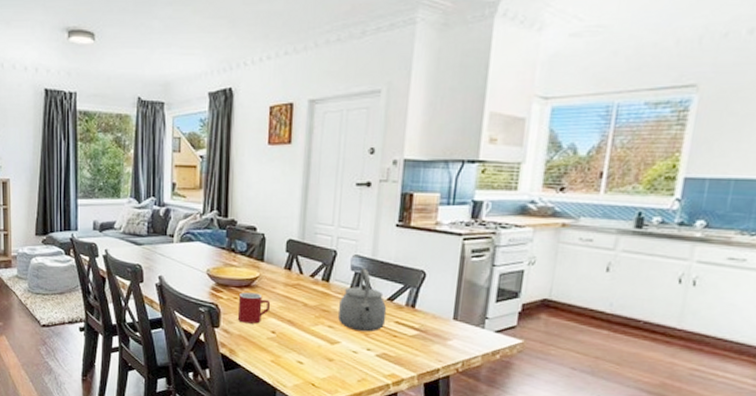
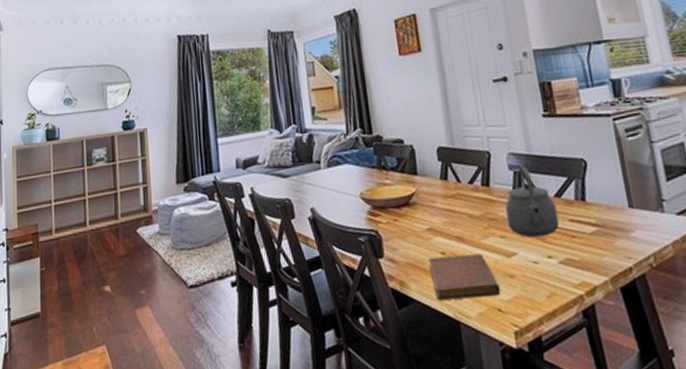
mug: present [237,292,271,324] -> none [397,211,434,248]
notebook: none [258,334,319,374] -> present [428,253,501,300]

